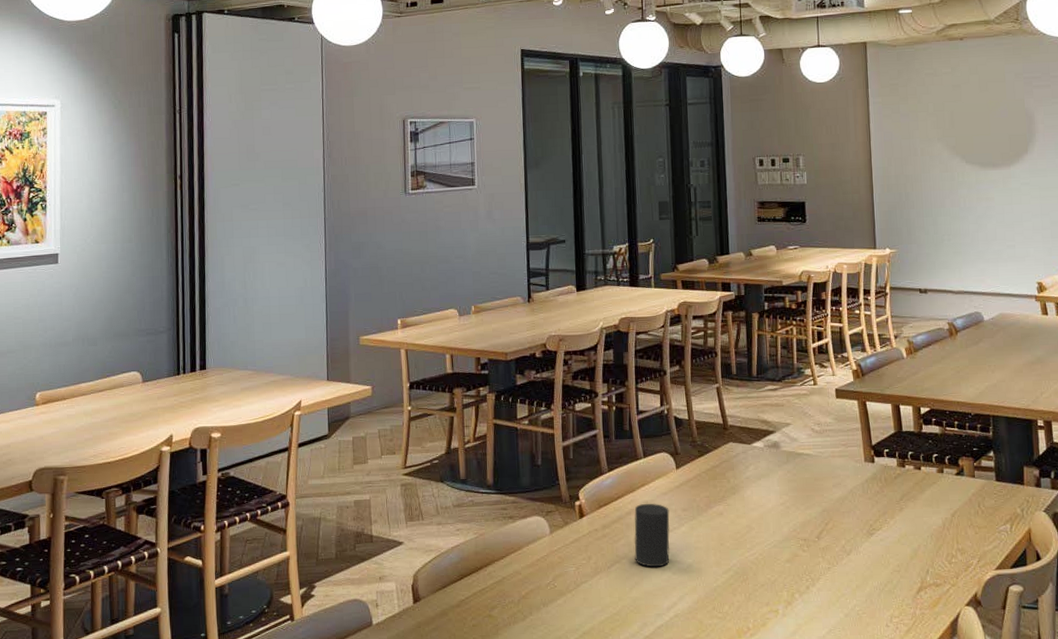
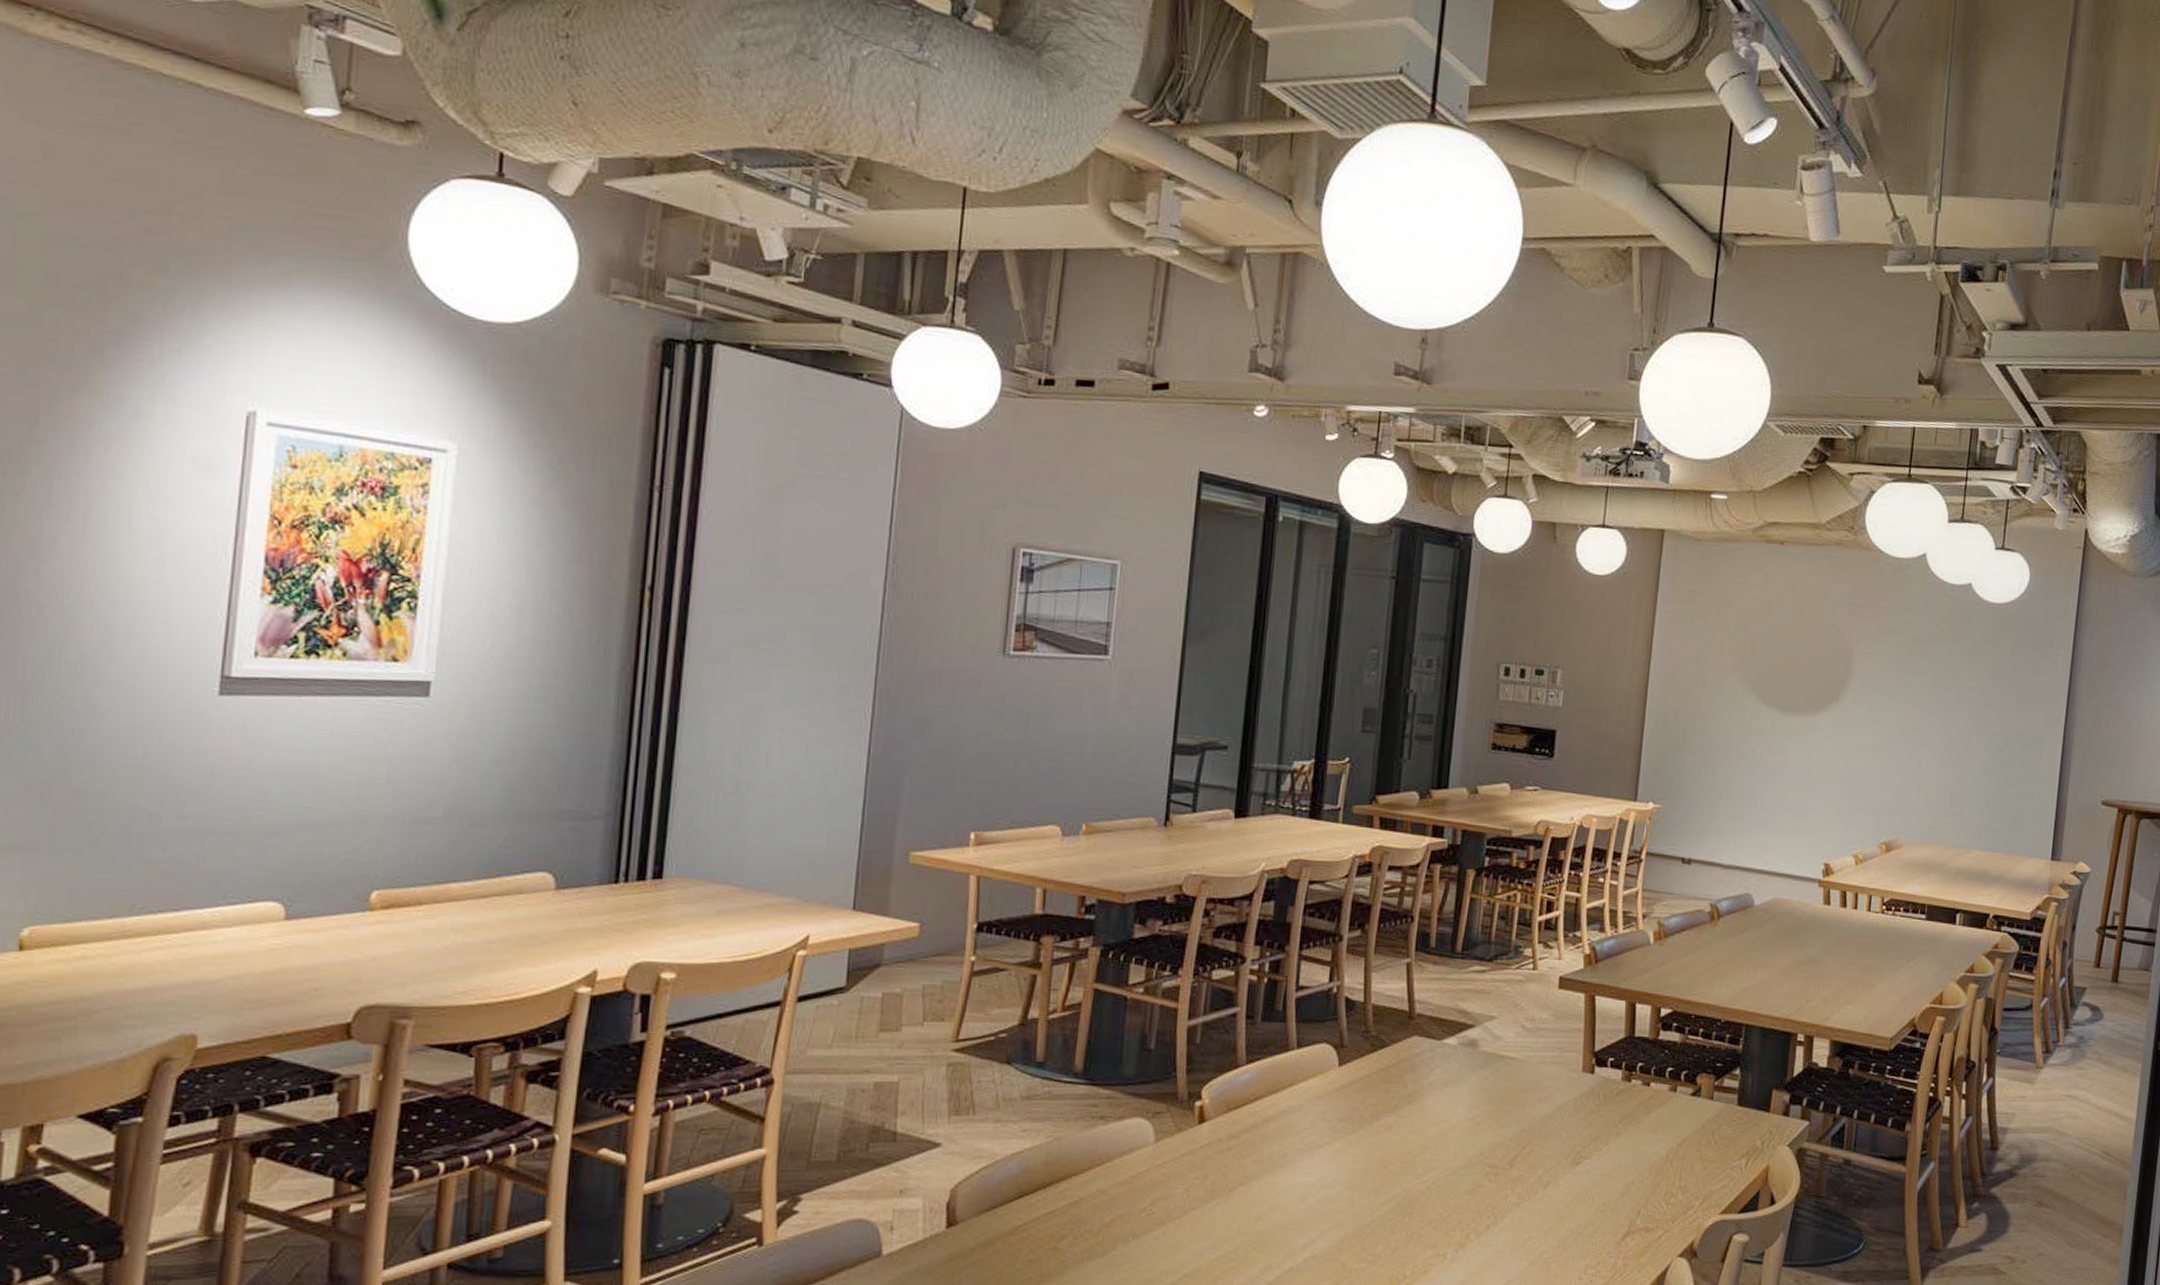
cup: present [634,503,670,567] -> none [1267,1108,1322,1193]

